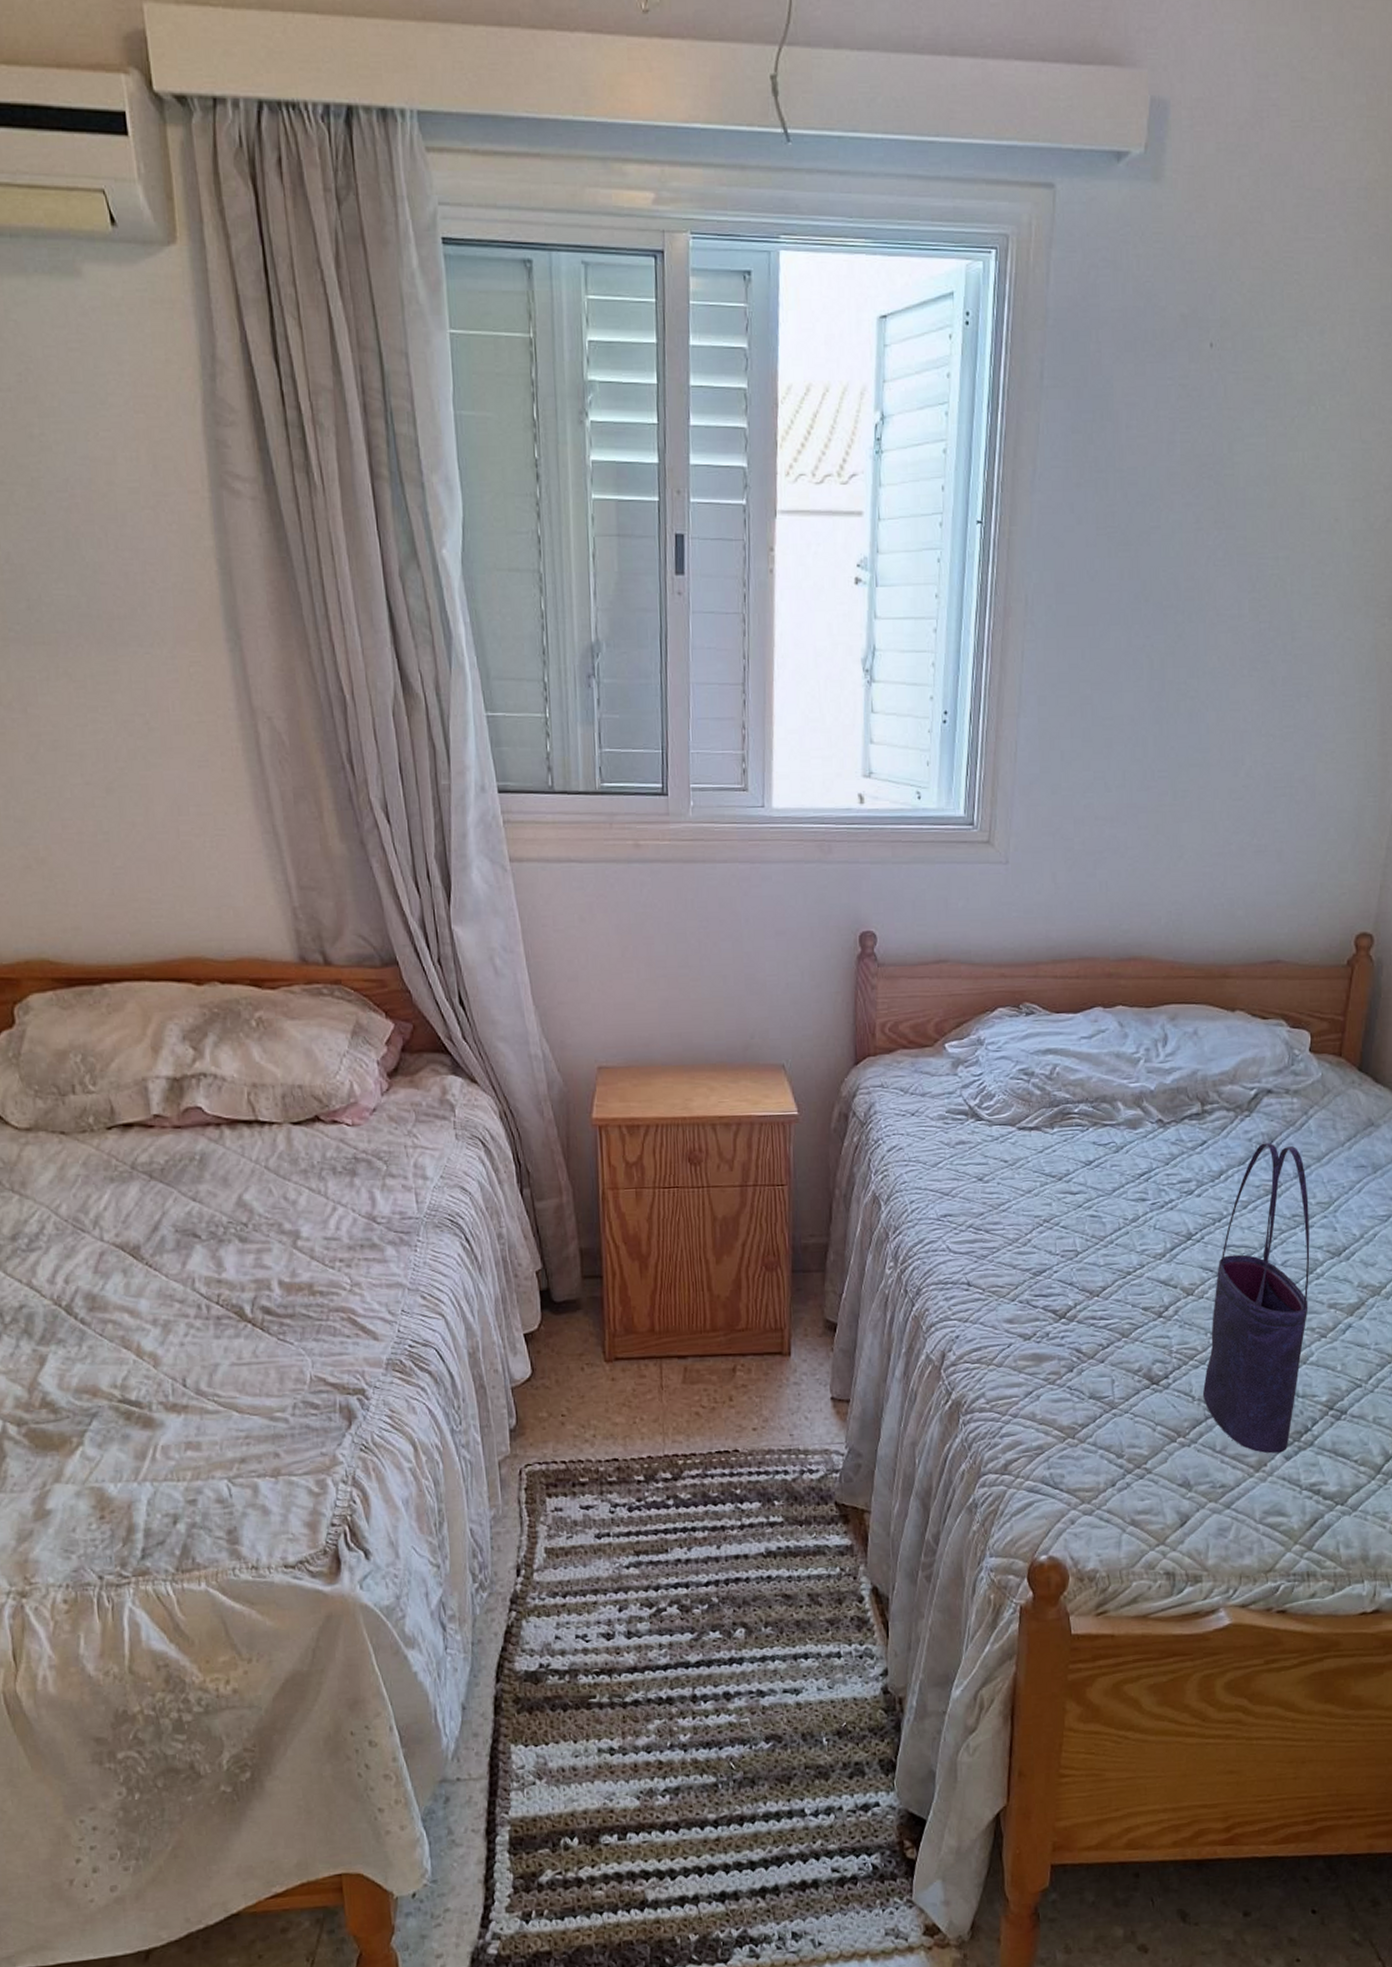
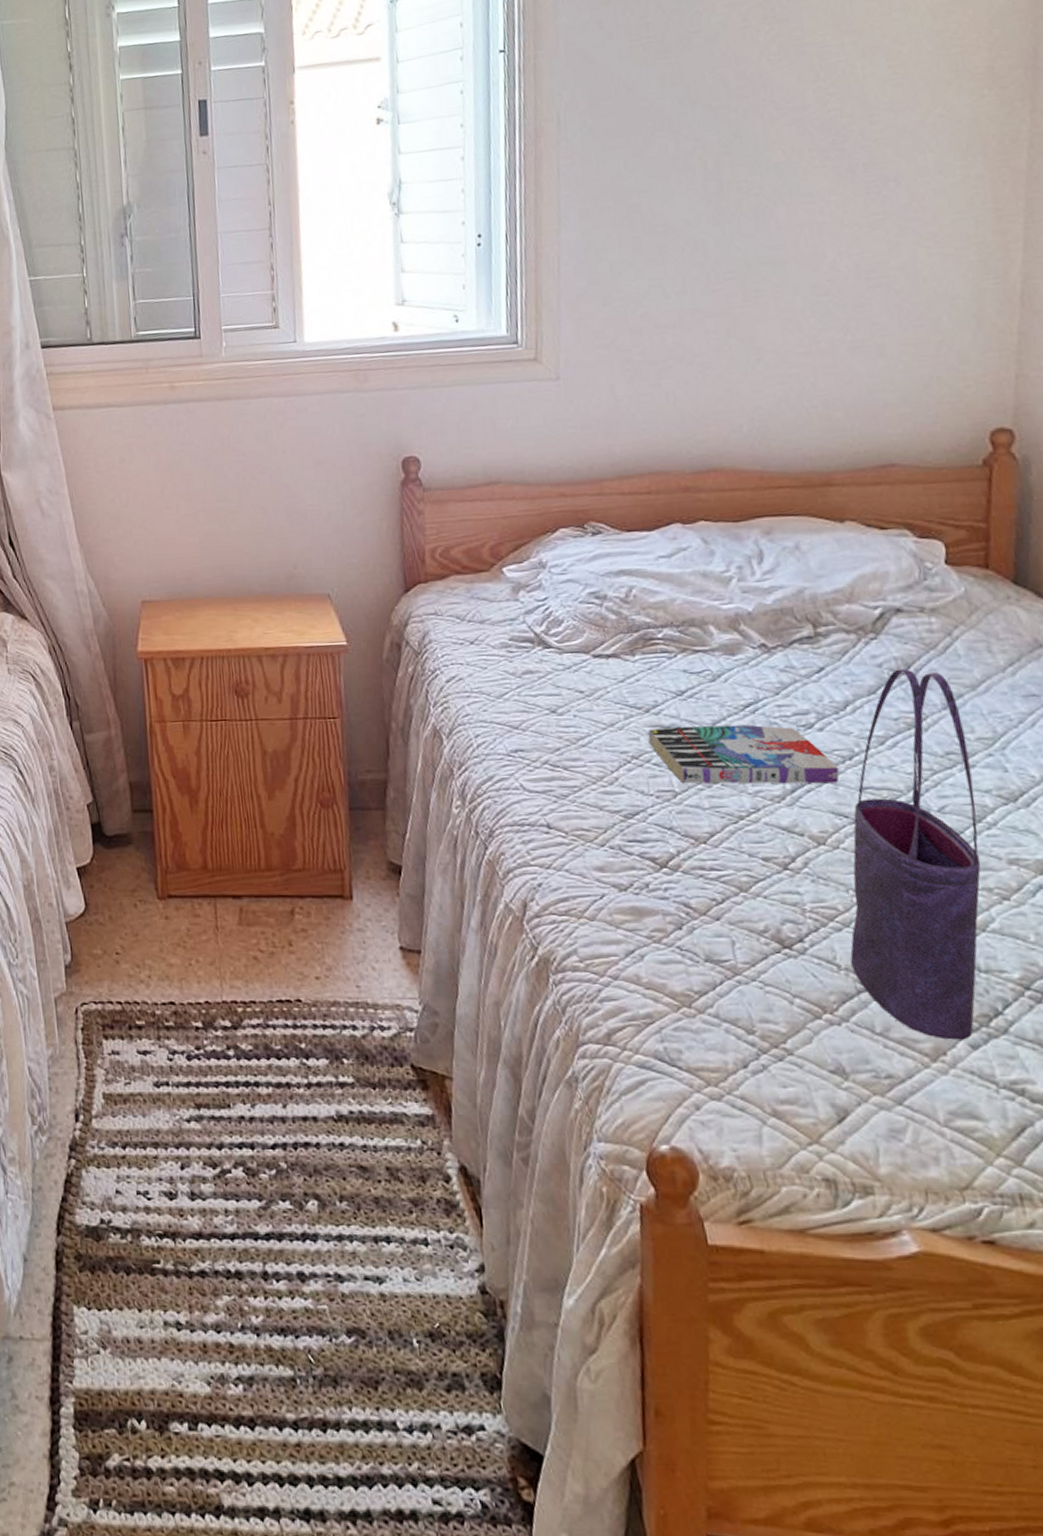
book: none [1059,1191,1209,1244] -> present [647,724,839,784]

